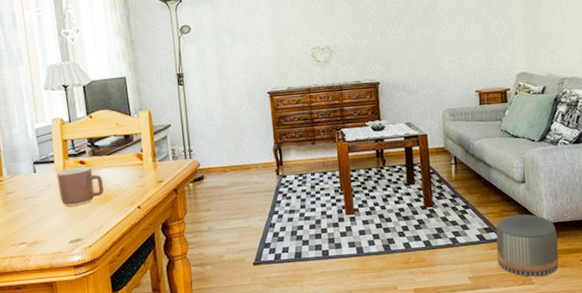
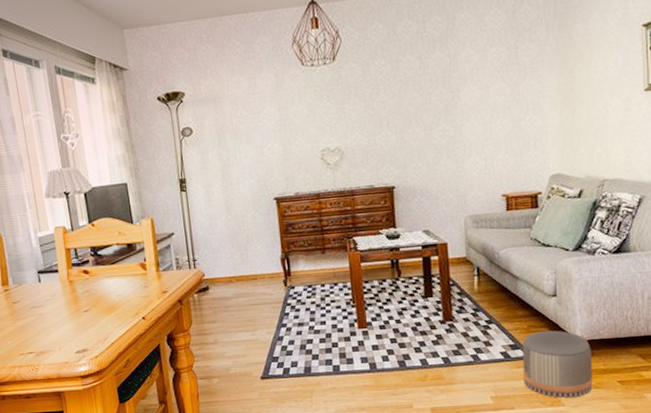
mug: present [56,167,104,207] -> none [61,276,109,317]

